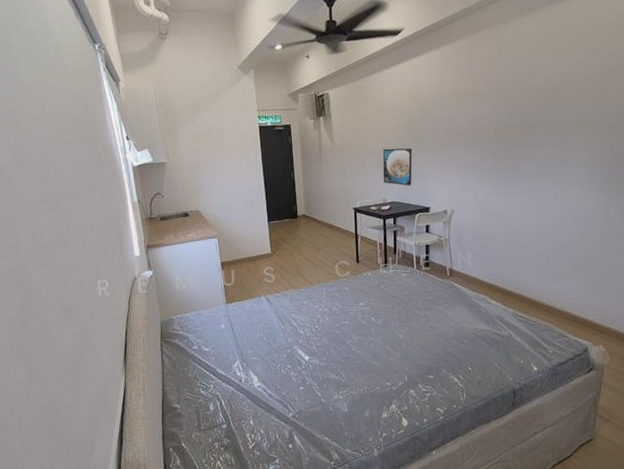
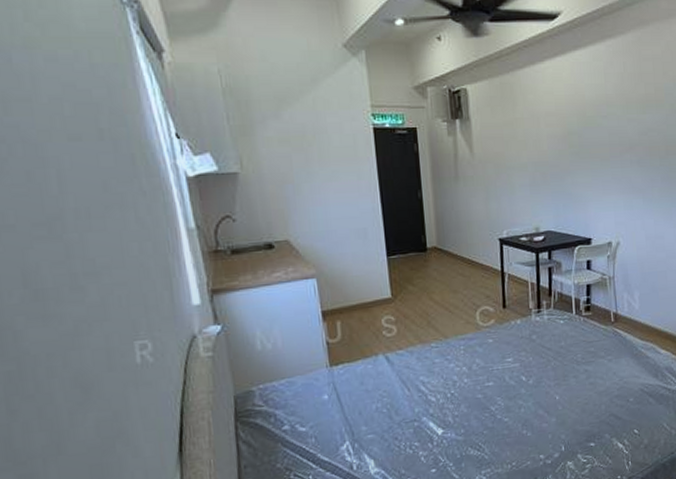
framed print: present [383,148,413,186] -> none [535,164,571,212]

